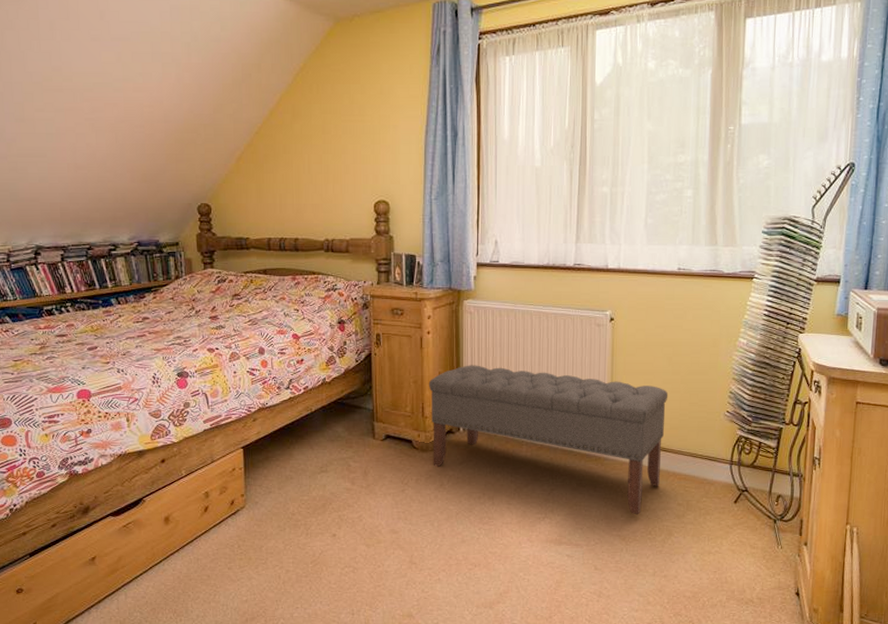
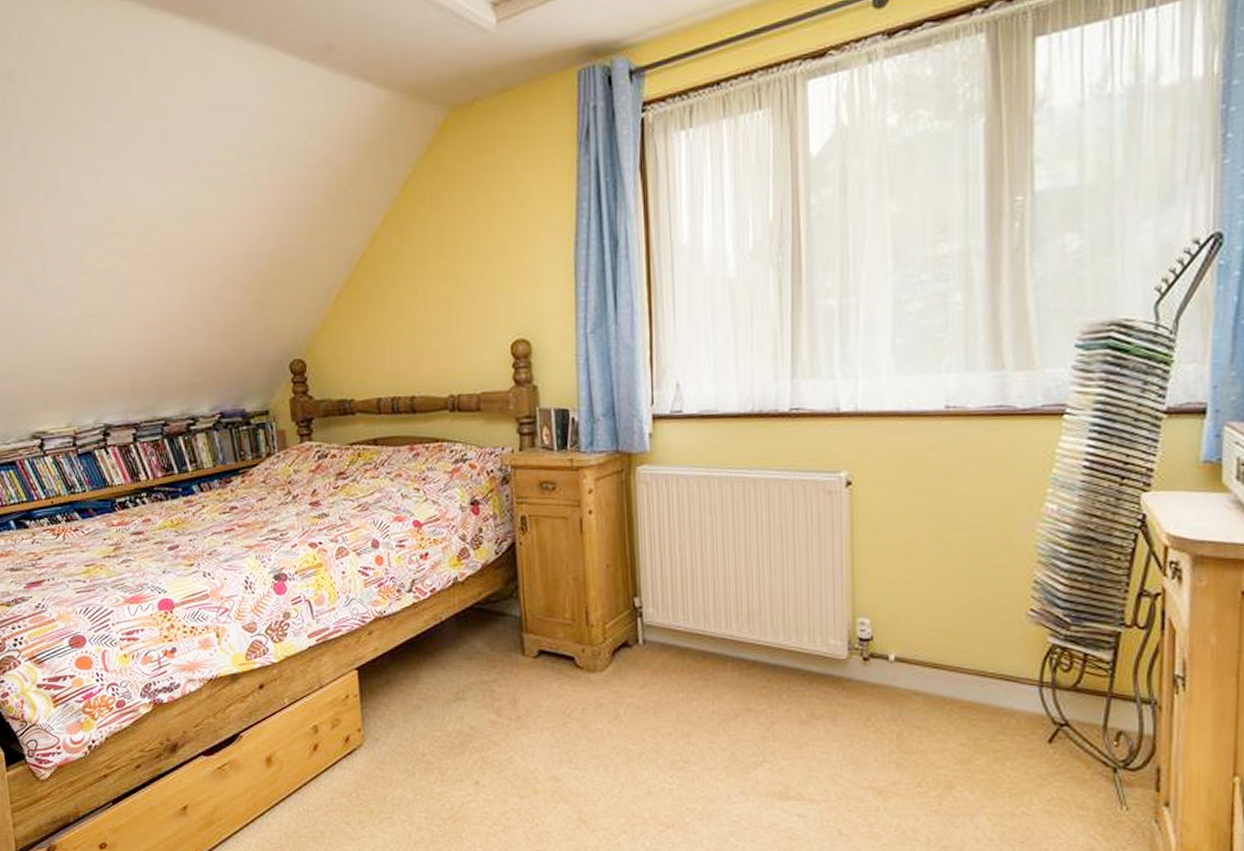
bench: present [428,365,669,515] -> none [593,553,939,759]

